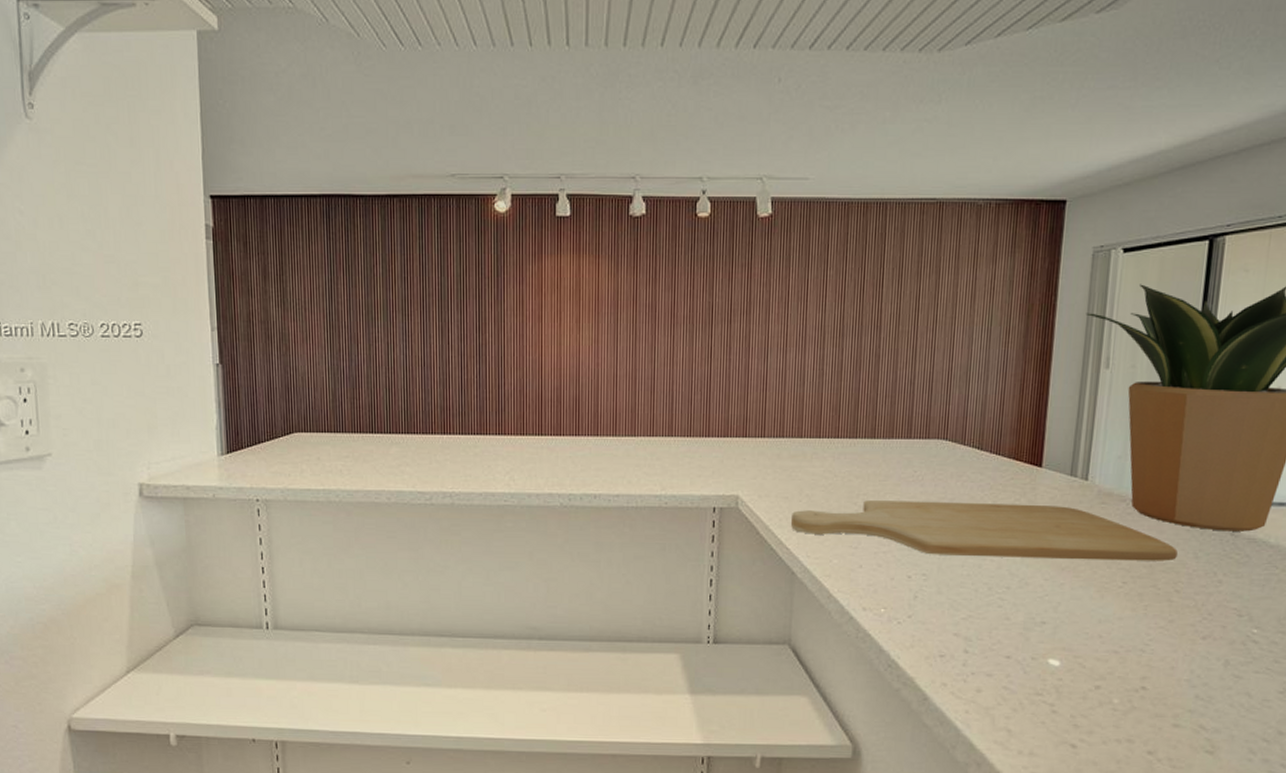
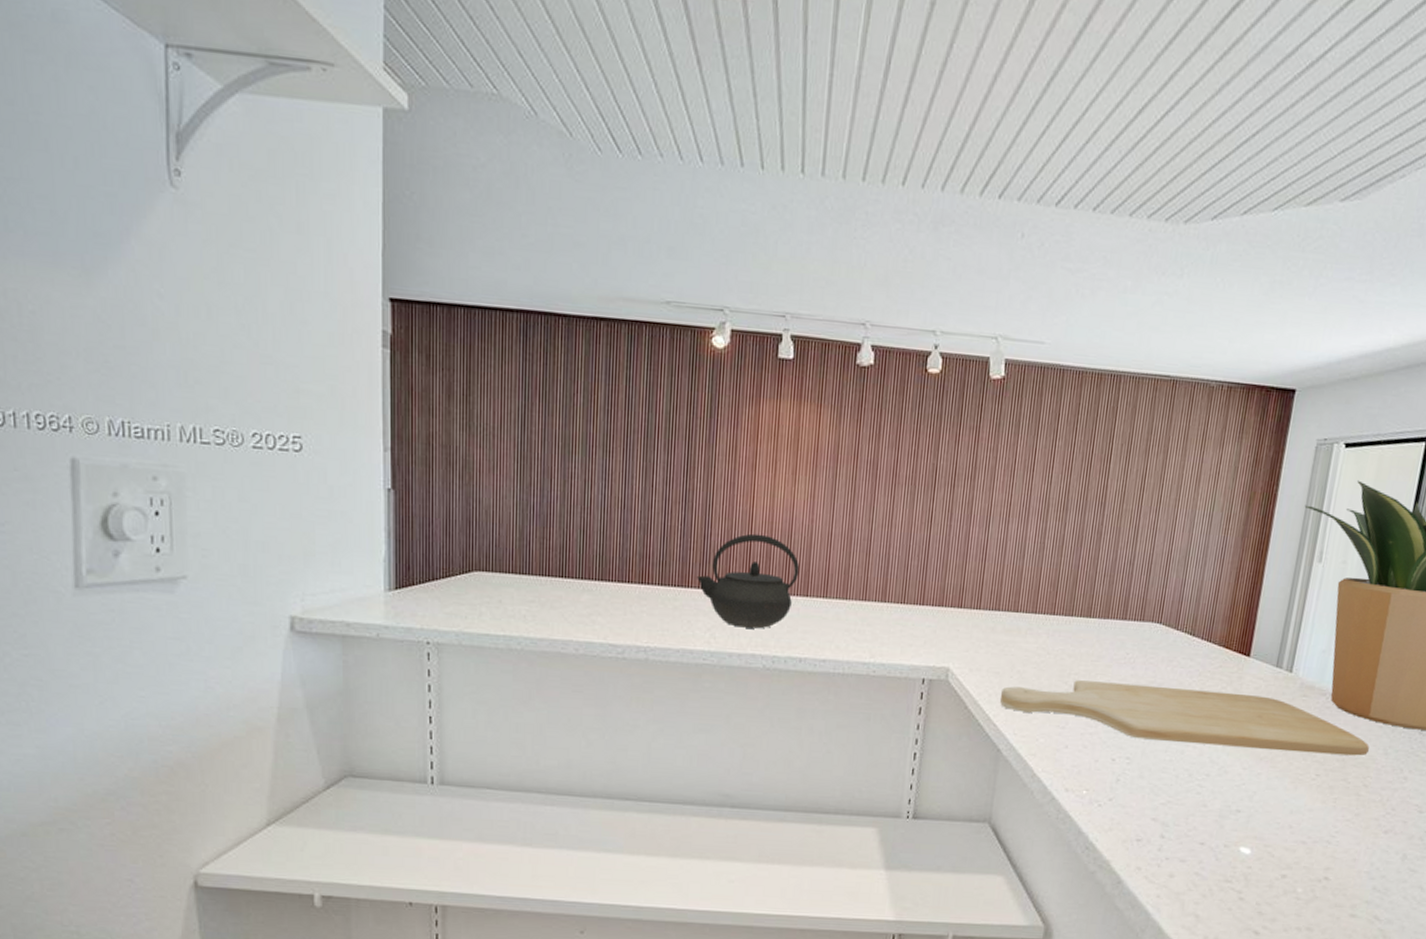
kettle: none [494,380,589,469] -> present [697,533,800,629]

